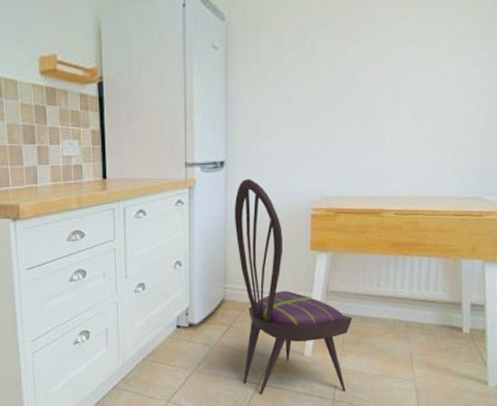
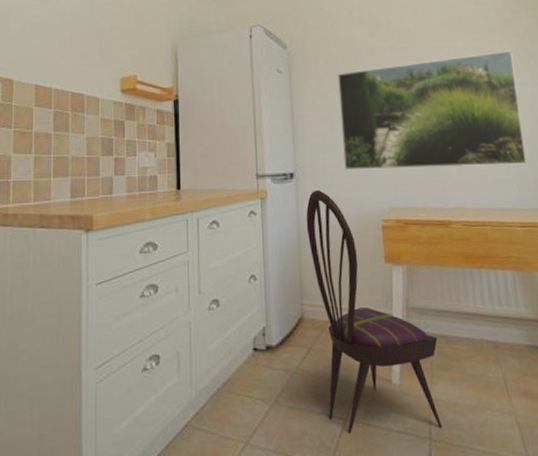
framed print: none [277,18,486,158] -> present [337,50,527,171]

